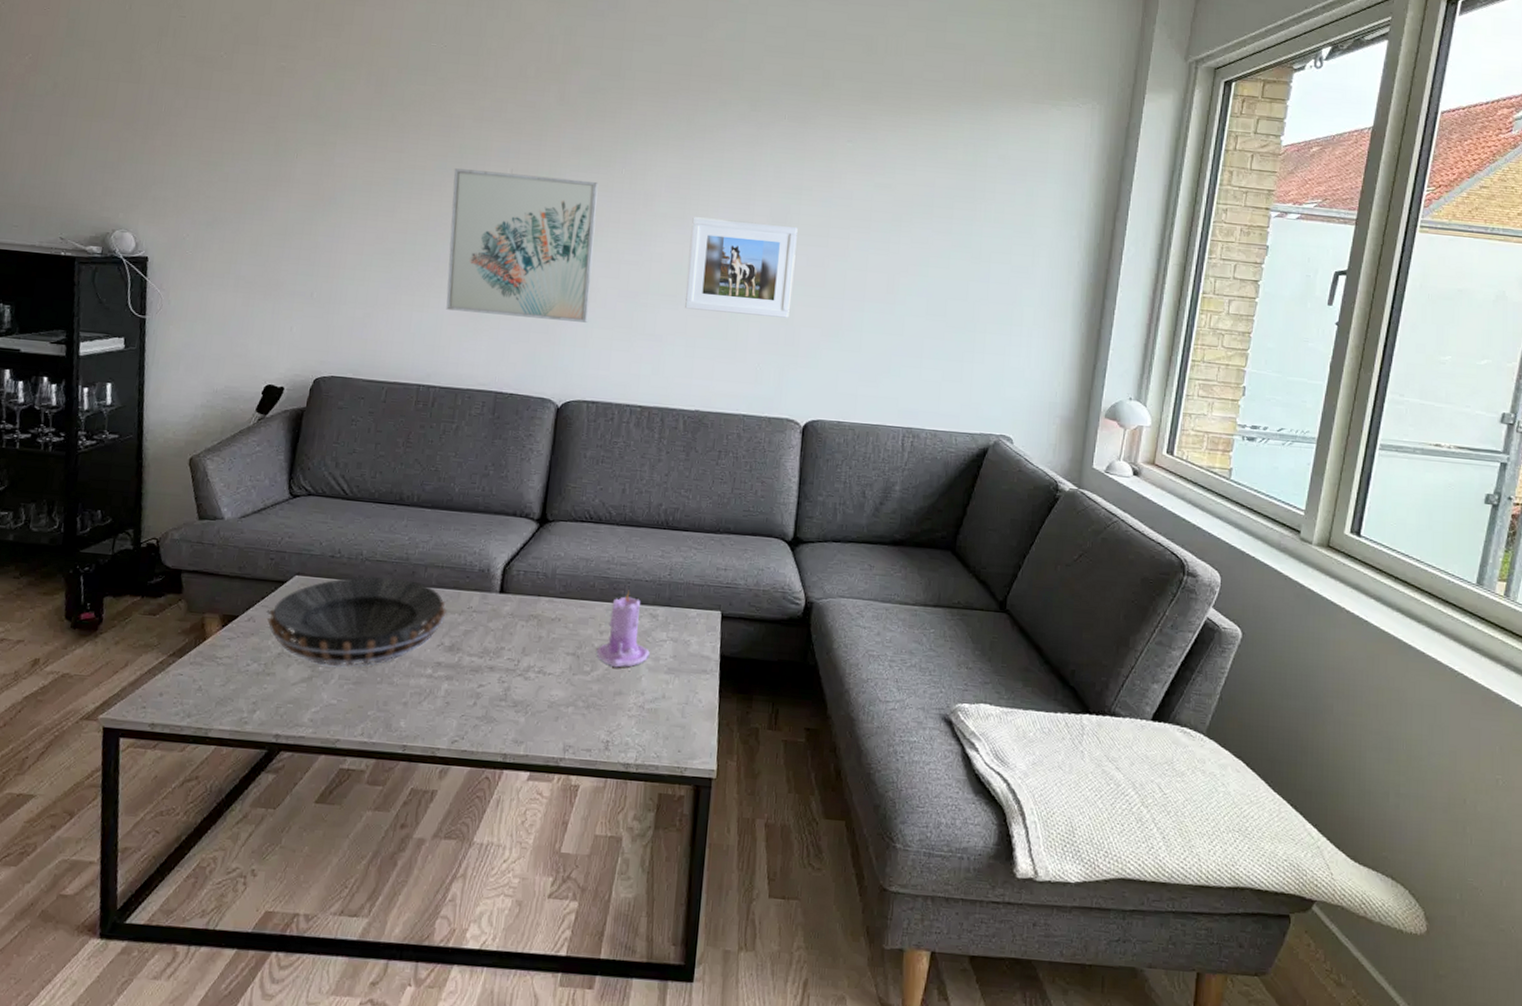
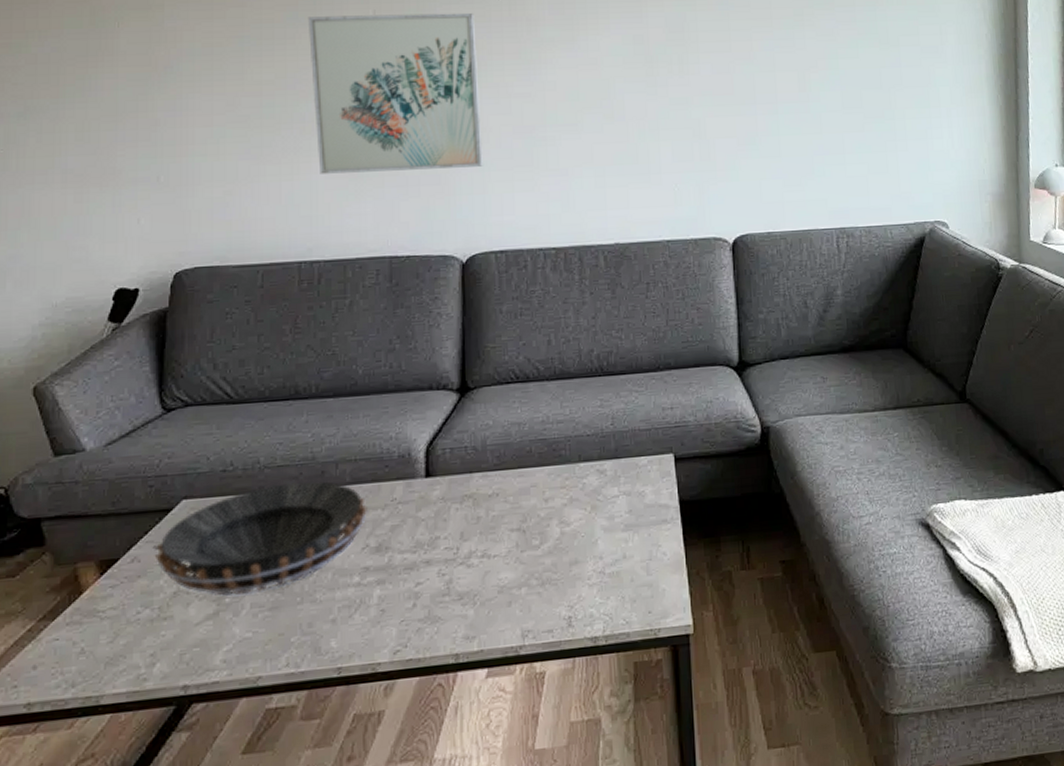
candle: present [596,591,650,668] -> none [543,450,603,536]
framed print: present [685,217,798,318] -> none [583,34,701,137]

